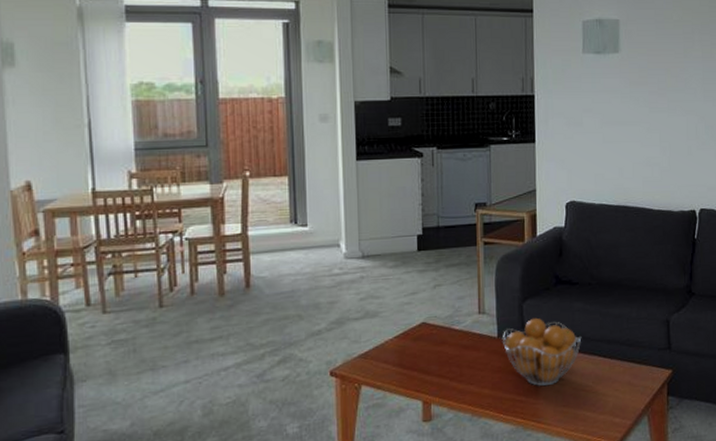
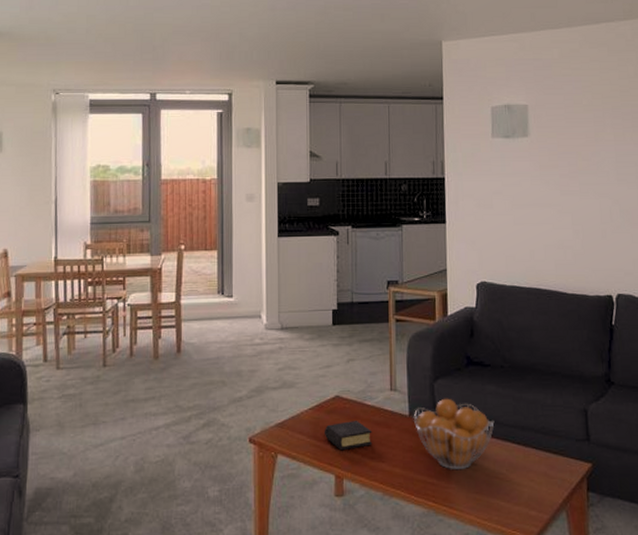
book: none [410,346,461,377] -> present [324,421,373,451]

